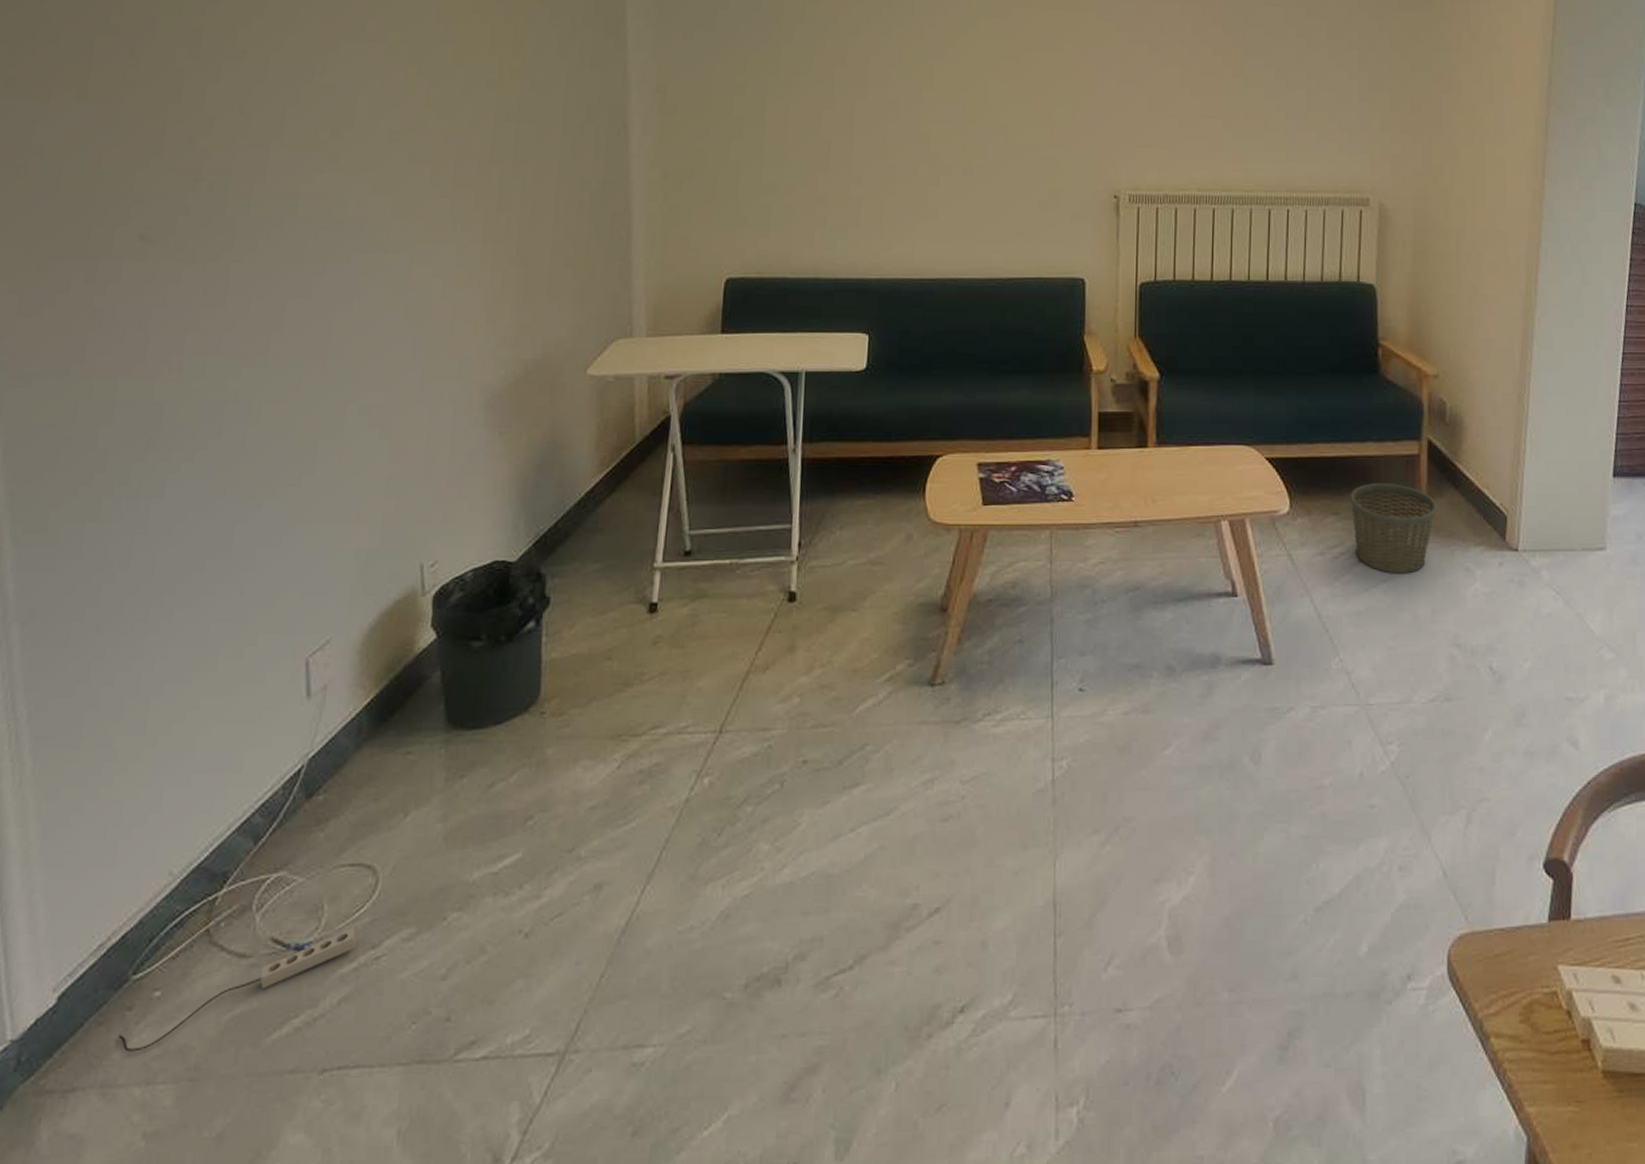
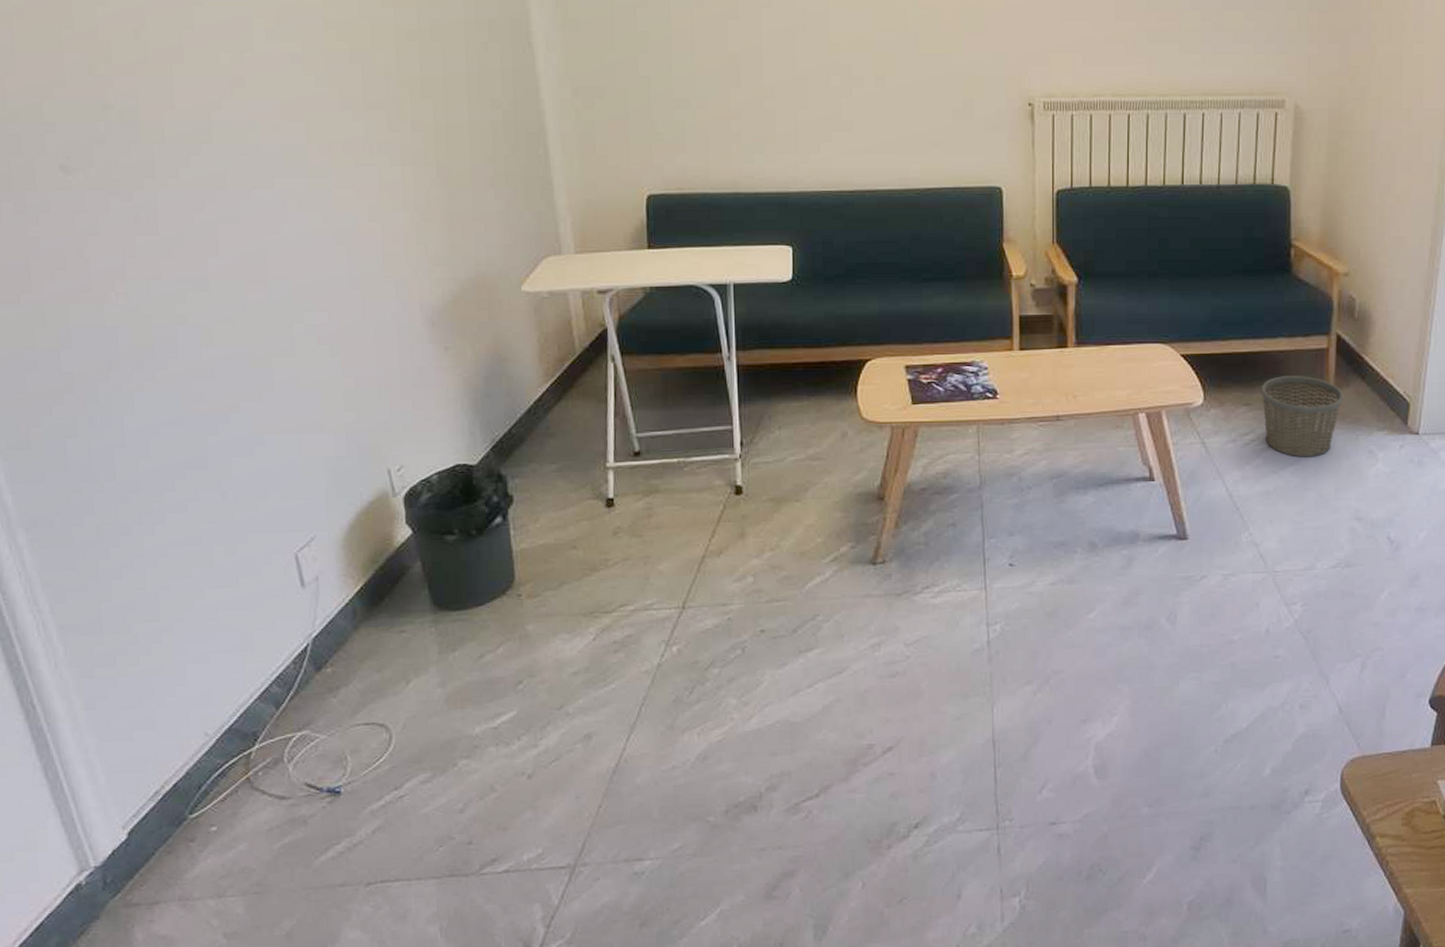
power strip: present [117,928,357,1052] -> none [186,774,381,873]

